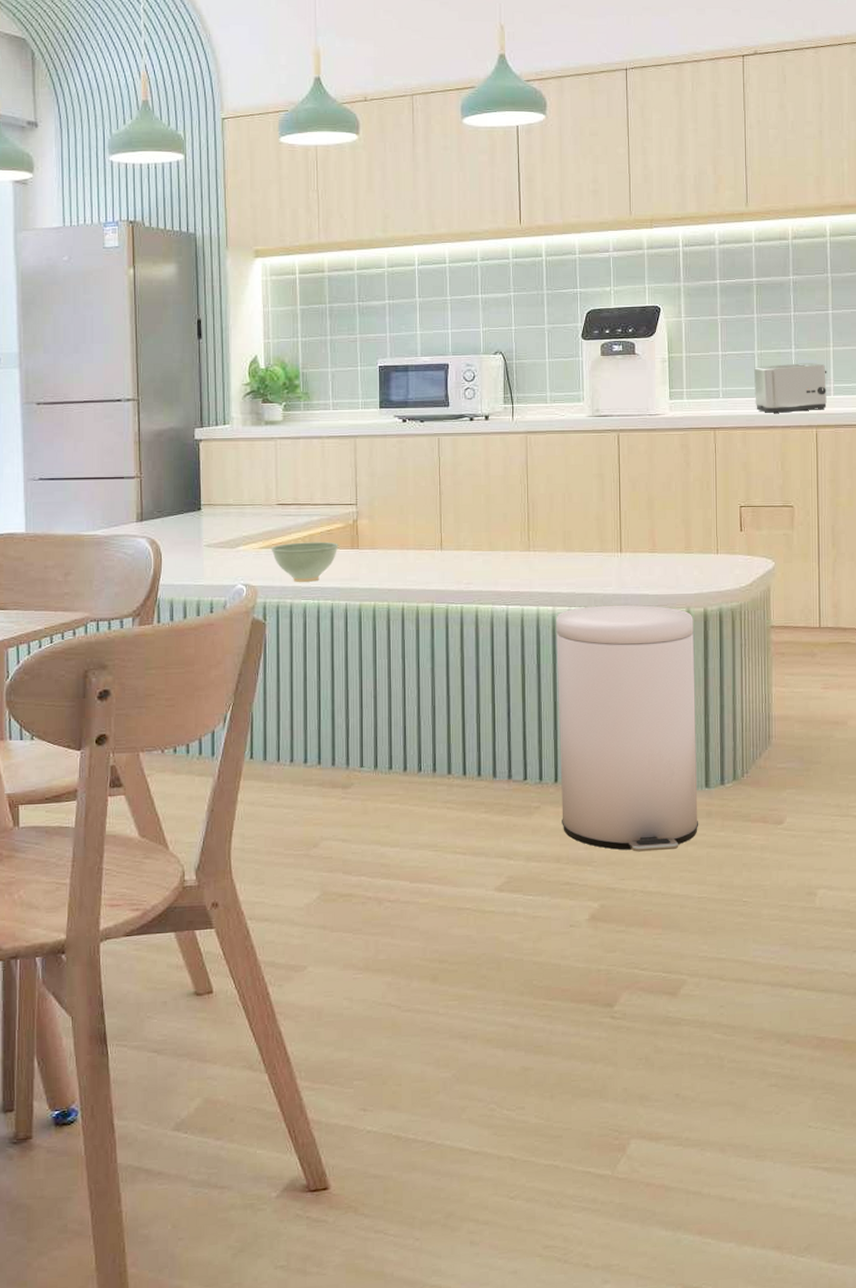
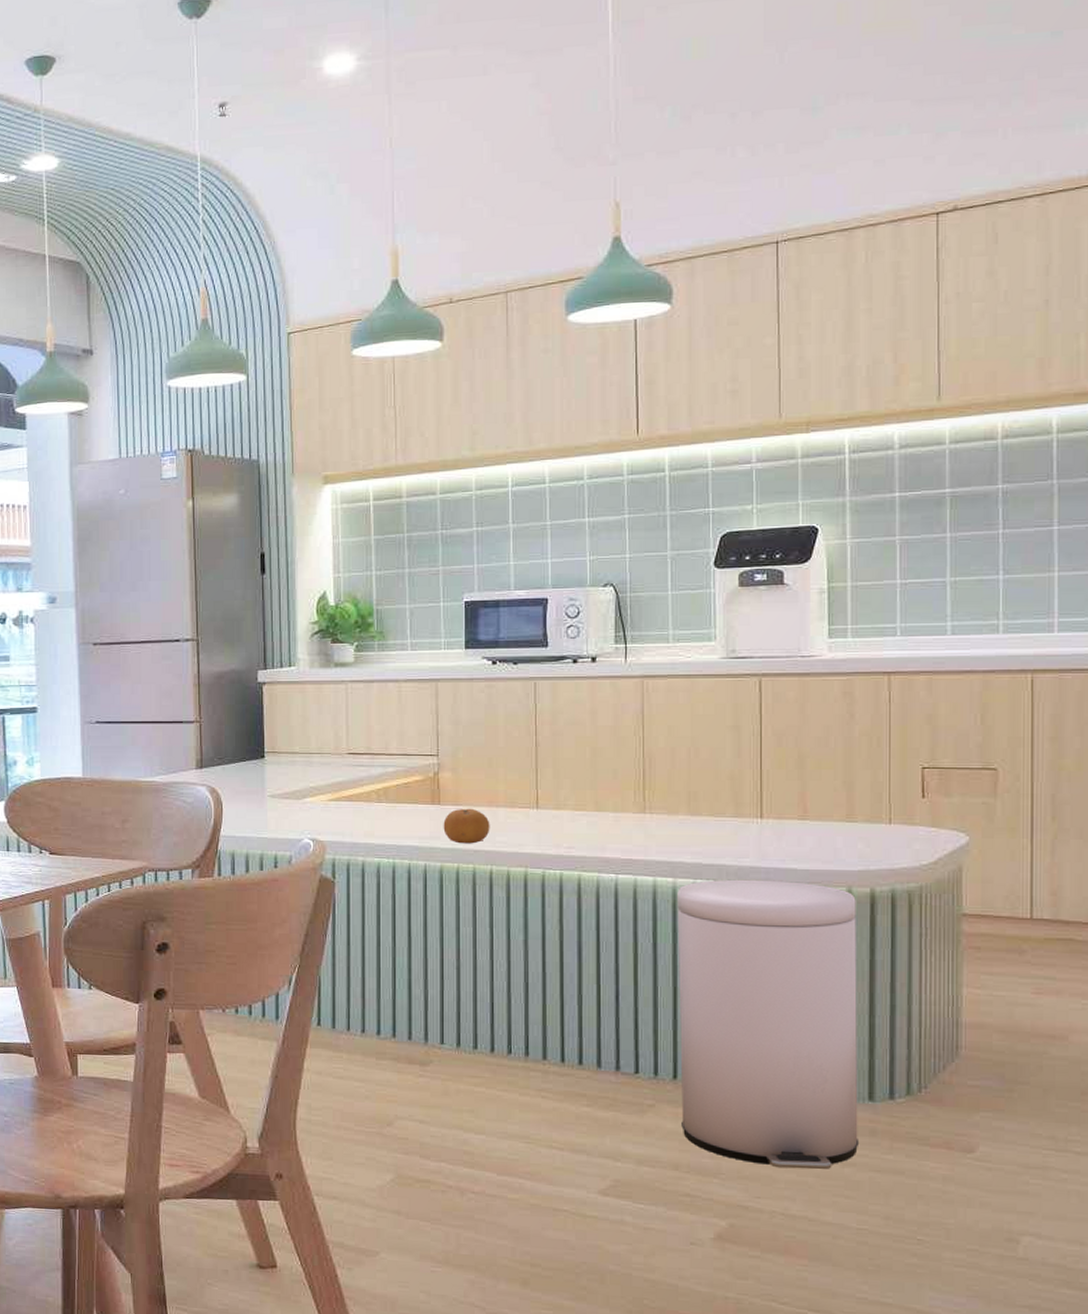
bowl: present [271,541,338,582] -> none [341,795,417,839]
fruit: none [361,551,402,584] -> present [443,808,490,844]
toaster: present [753,363,827,414] -> none [944,592,1050,656]

